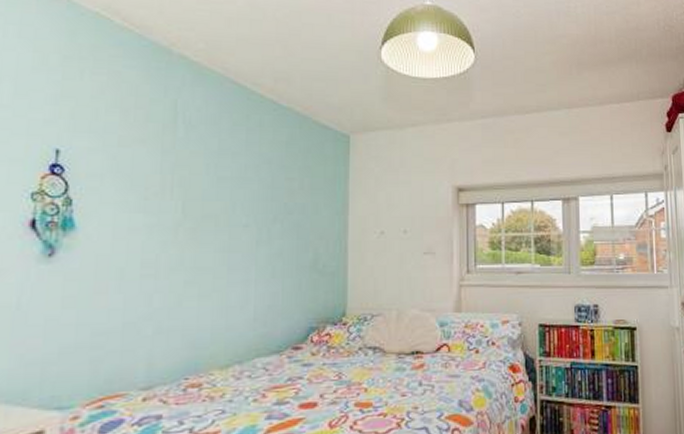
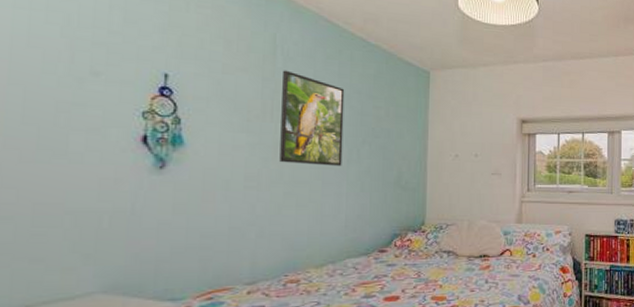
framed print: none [180,140,253,248] -> present [279,70,345,166]

